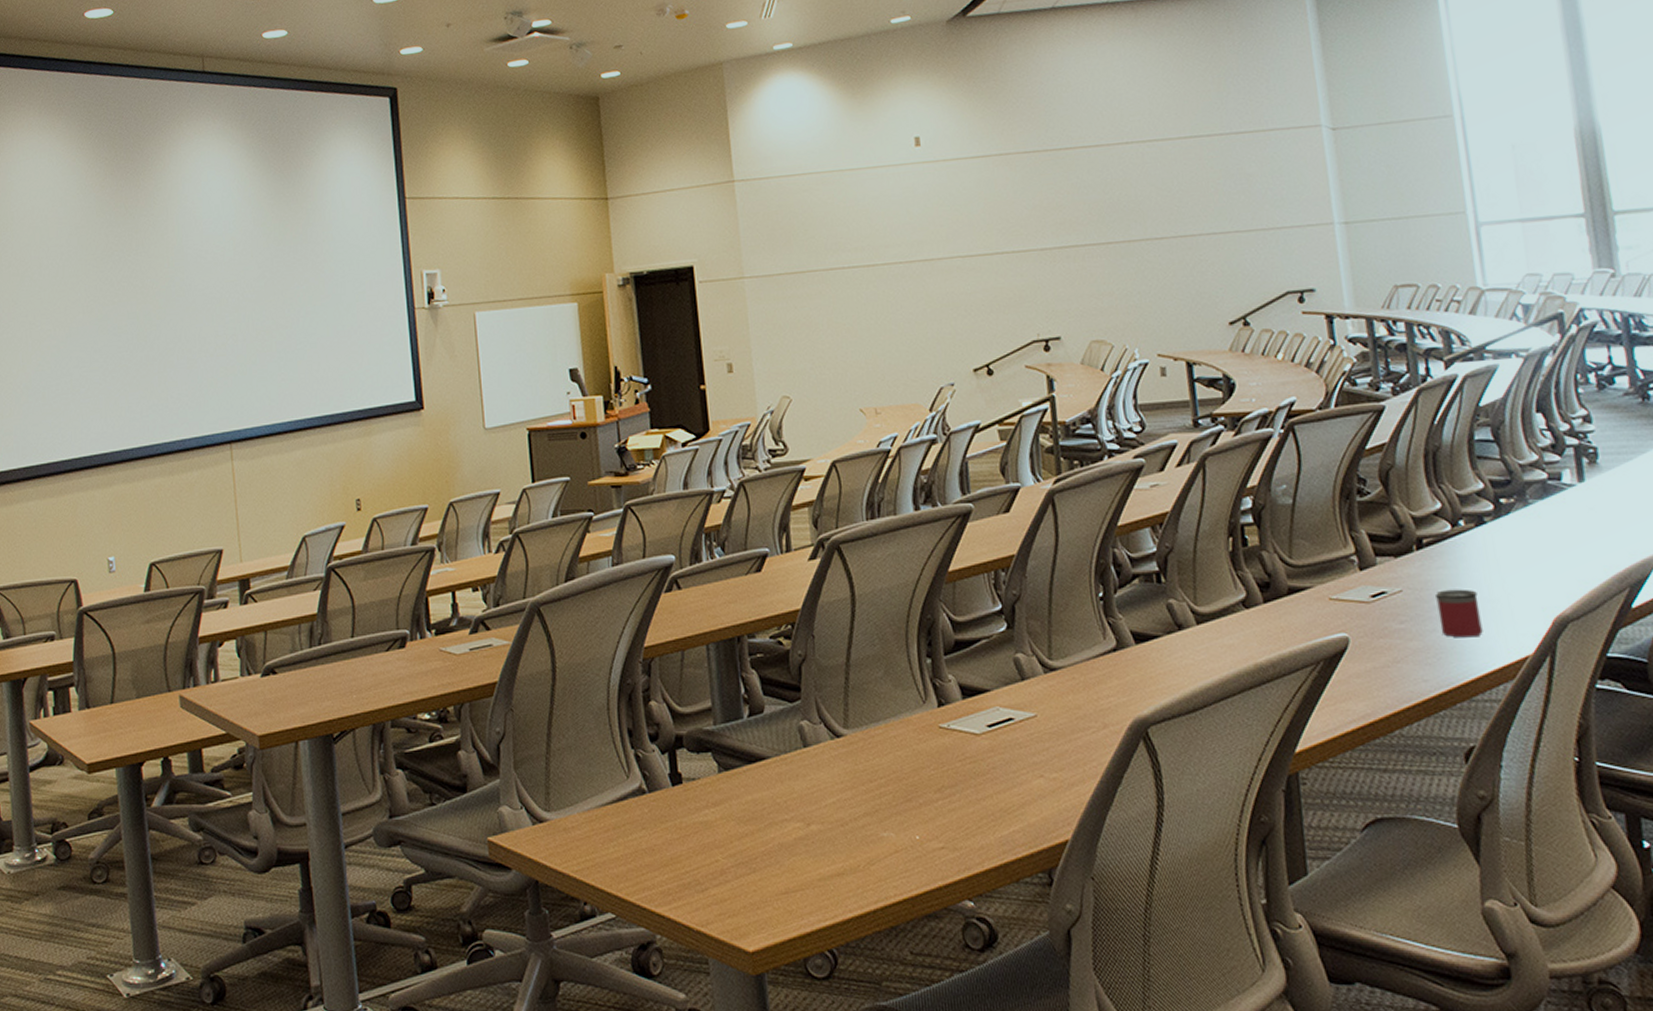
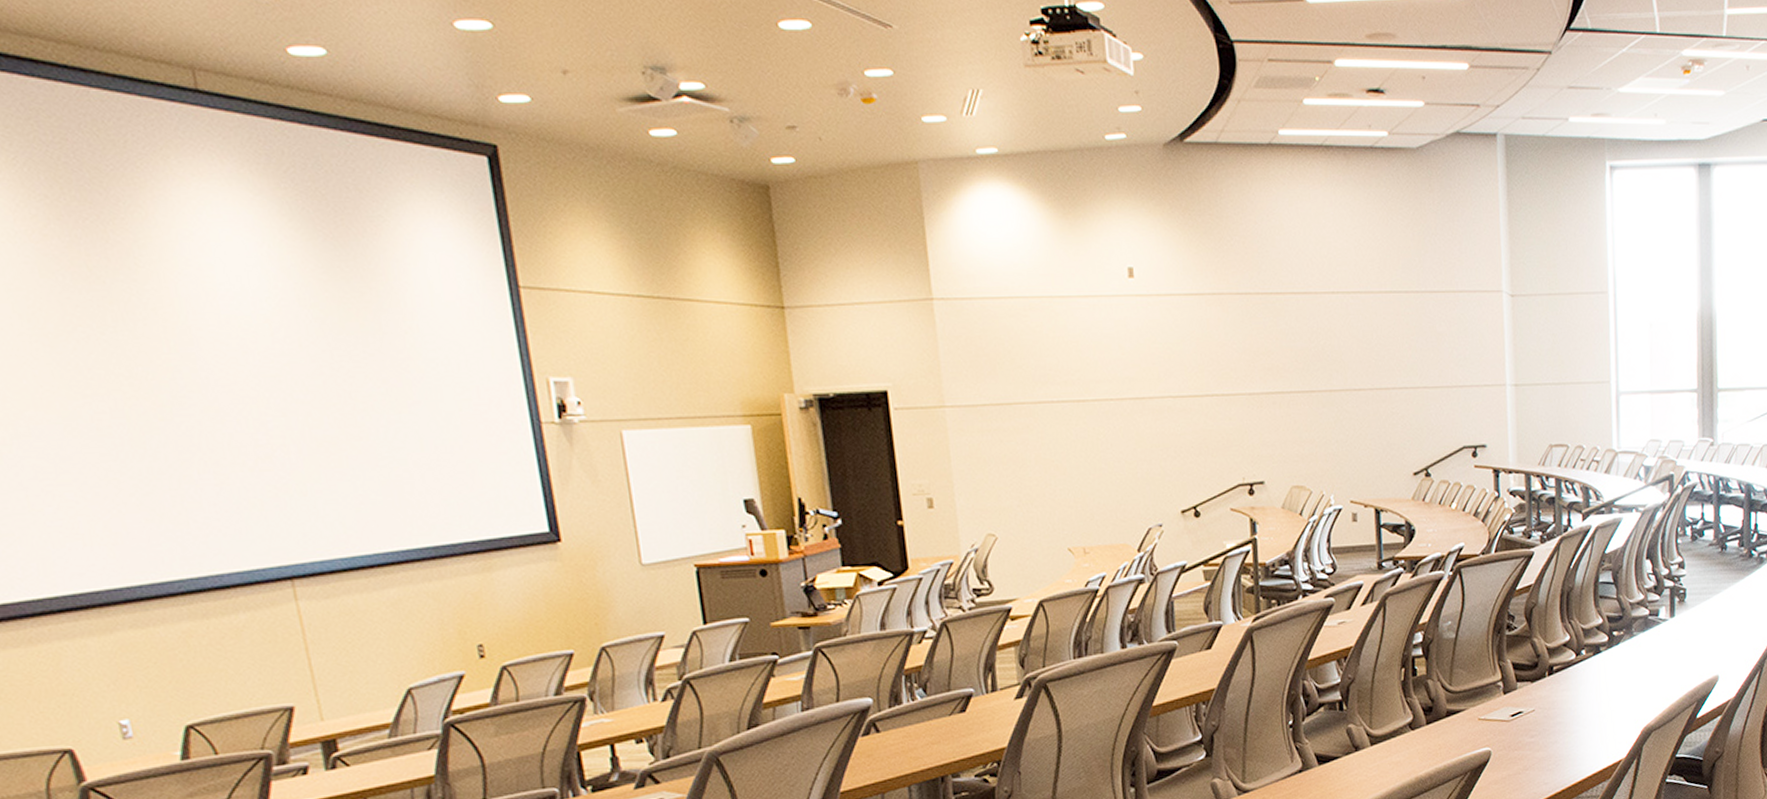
beverage cup: present [1436,589,1483,638] -> none [1559,707,1591,747]

